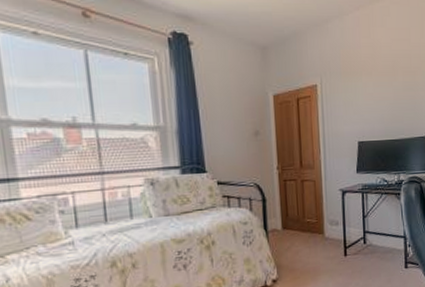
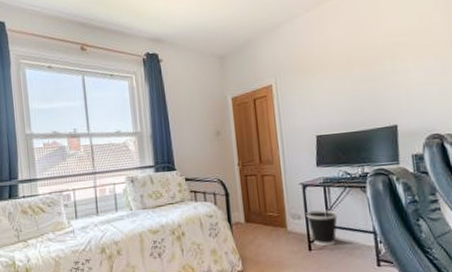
wastebasket: none [344,216,374,251] -> present [306,209,338,246]

